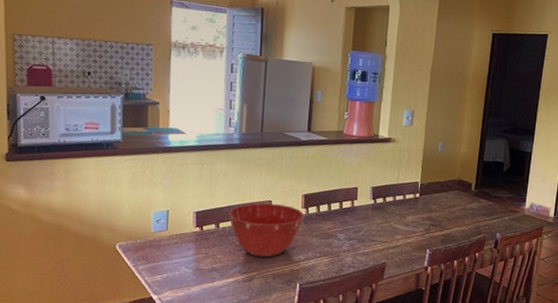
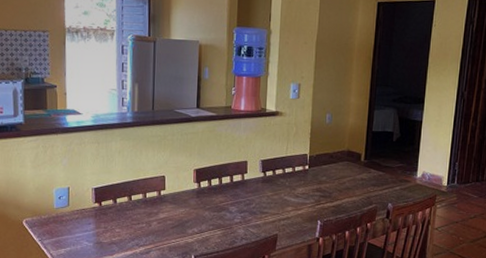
mixing bowl: present [229,203,304,258] -> none [125,178,196,231]

